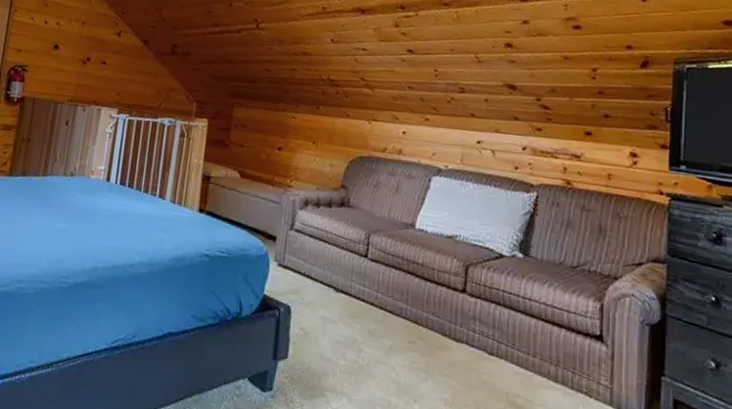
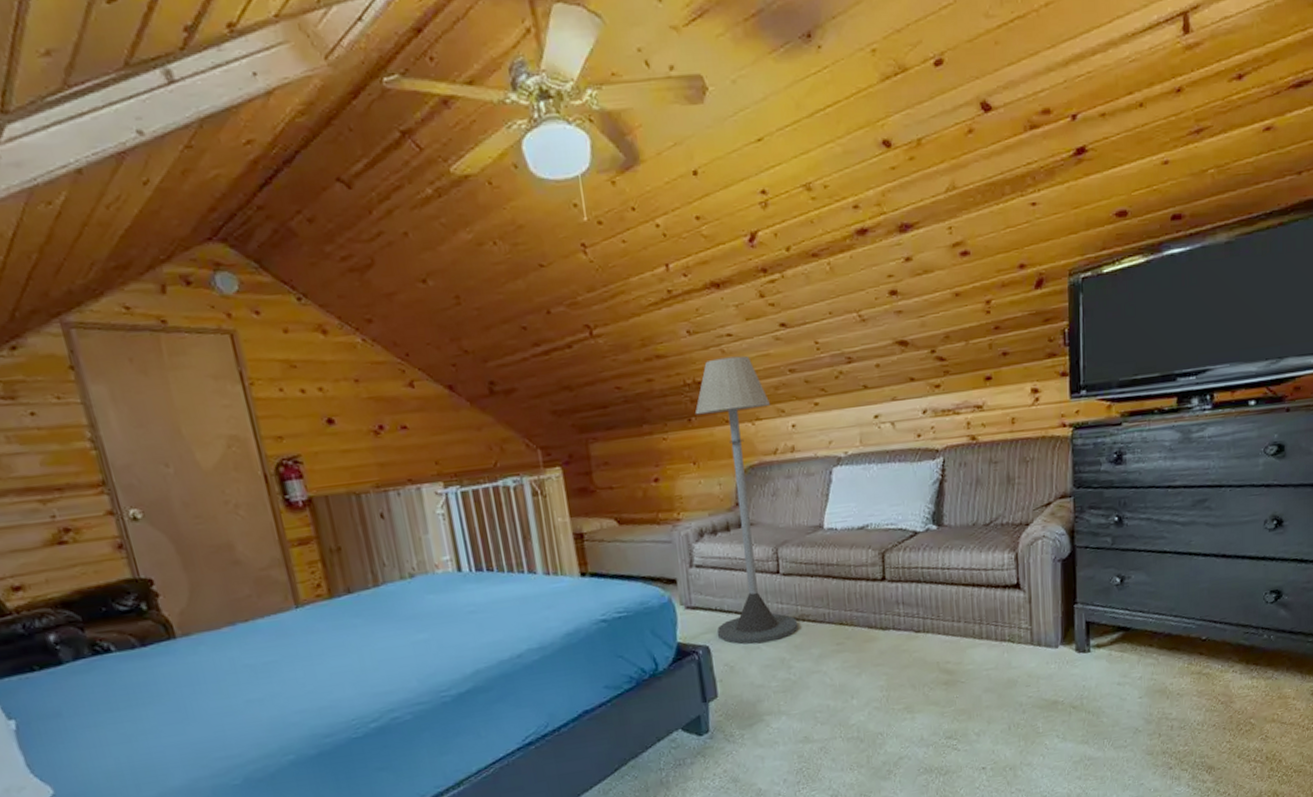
floor lamp: none [300,65,388,320] -> present [694,355,799,645]

